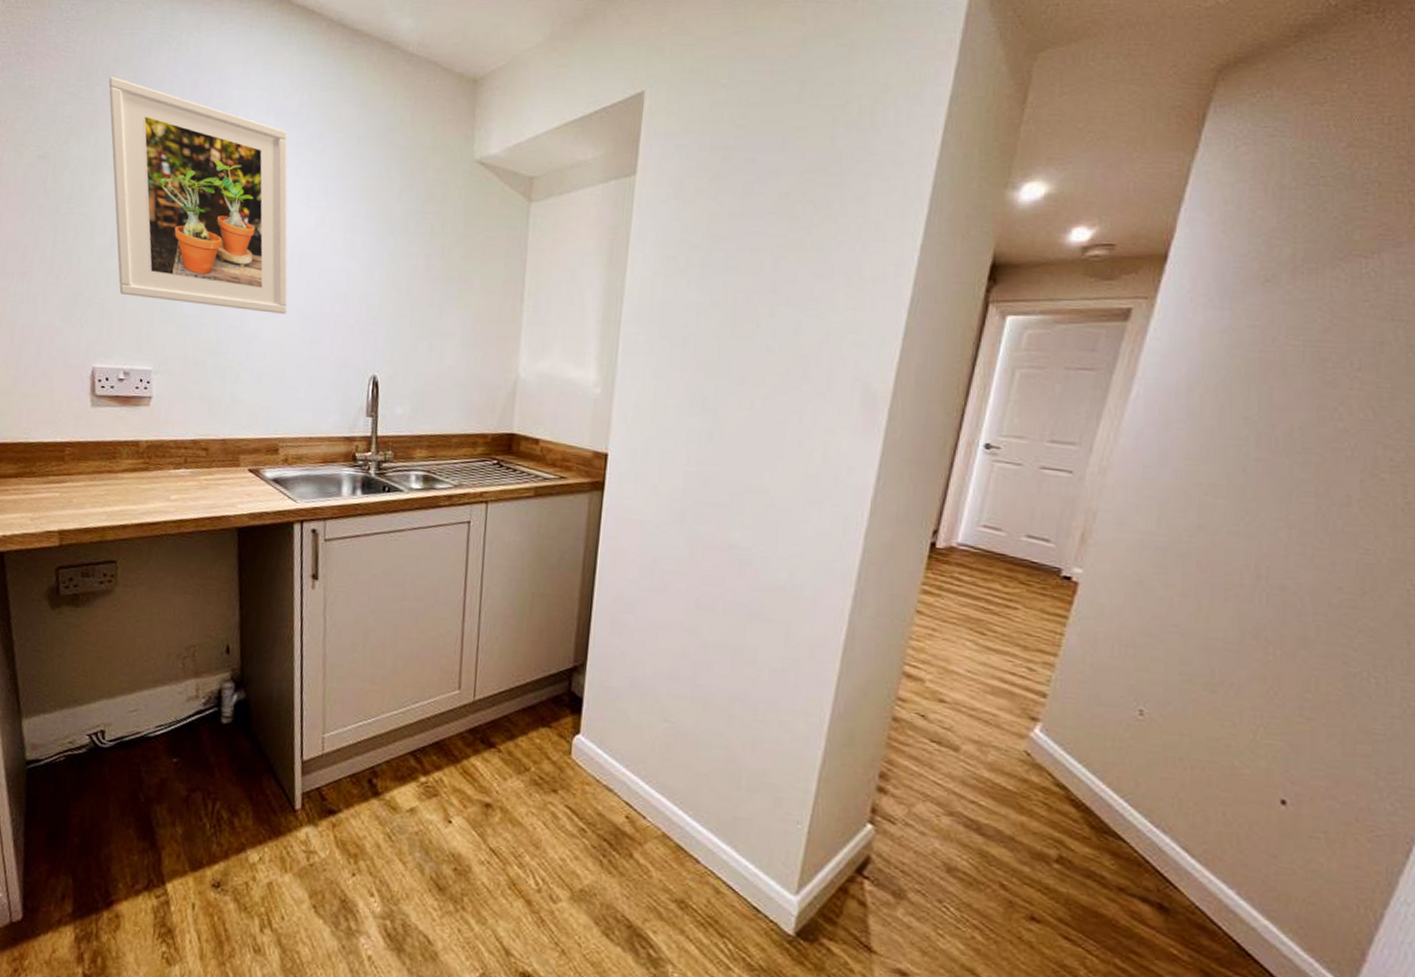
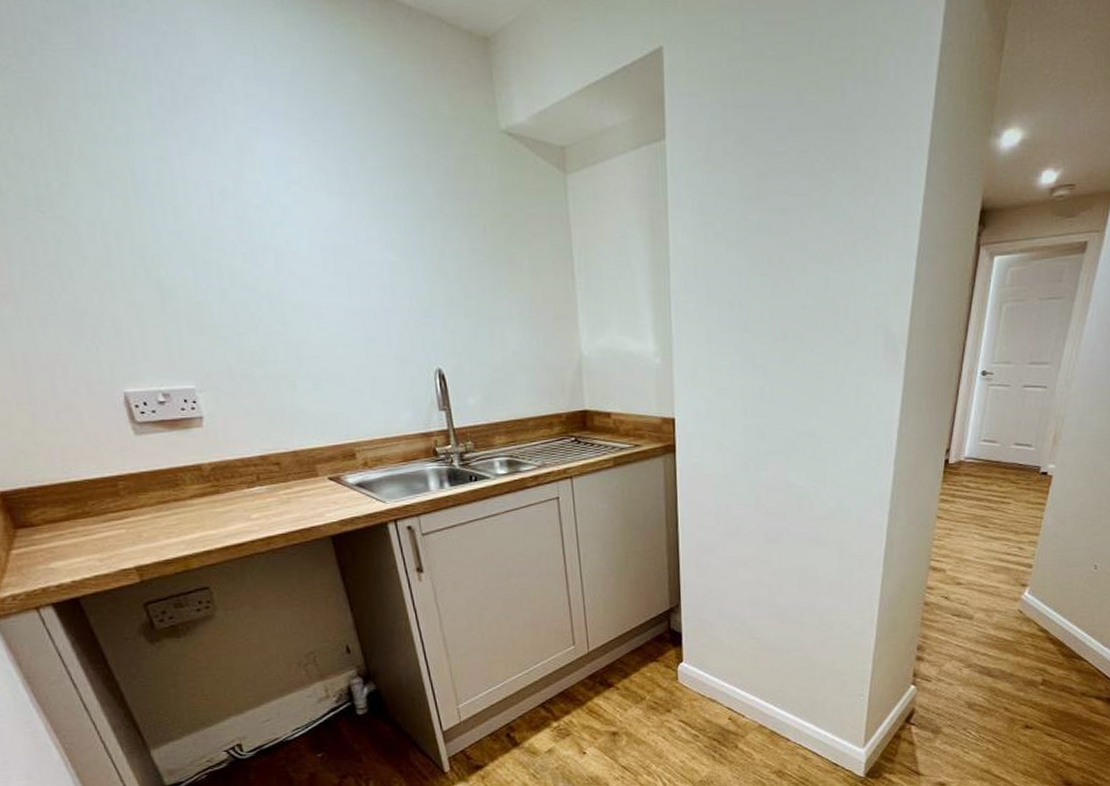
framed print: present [108,77,288,314] -> none [44,43,333,314]

